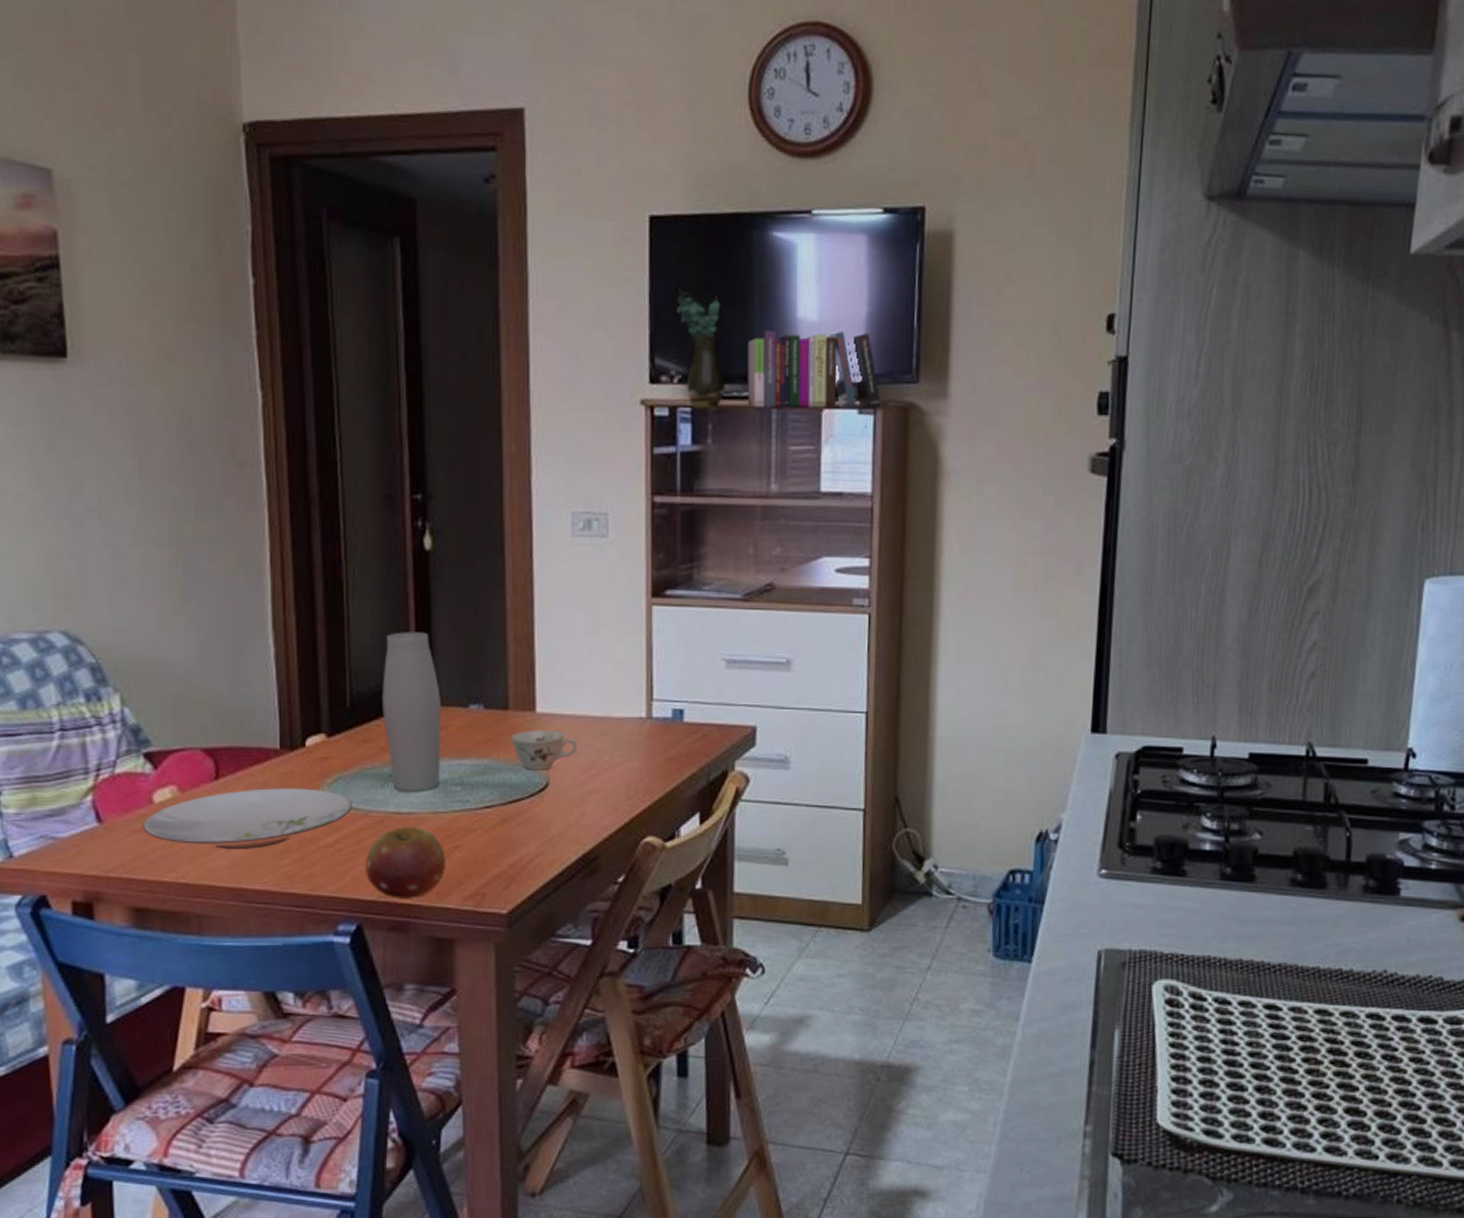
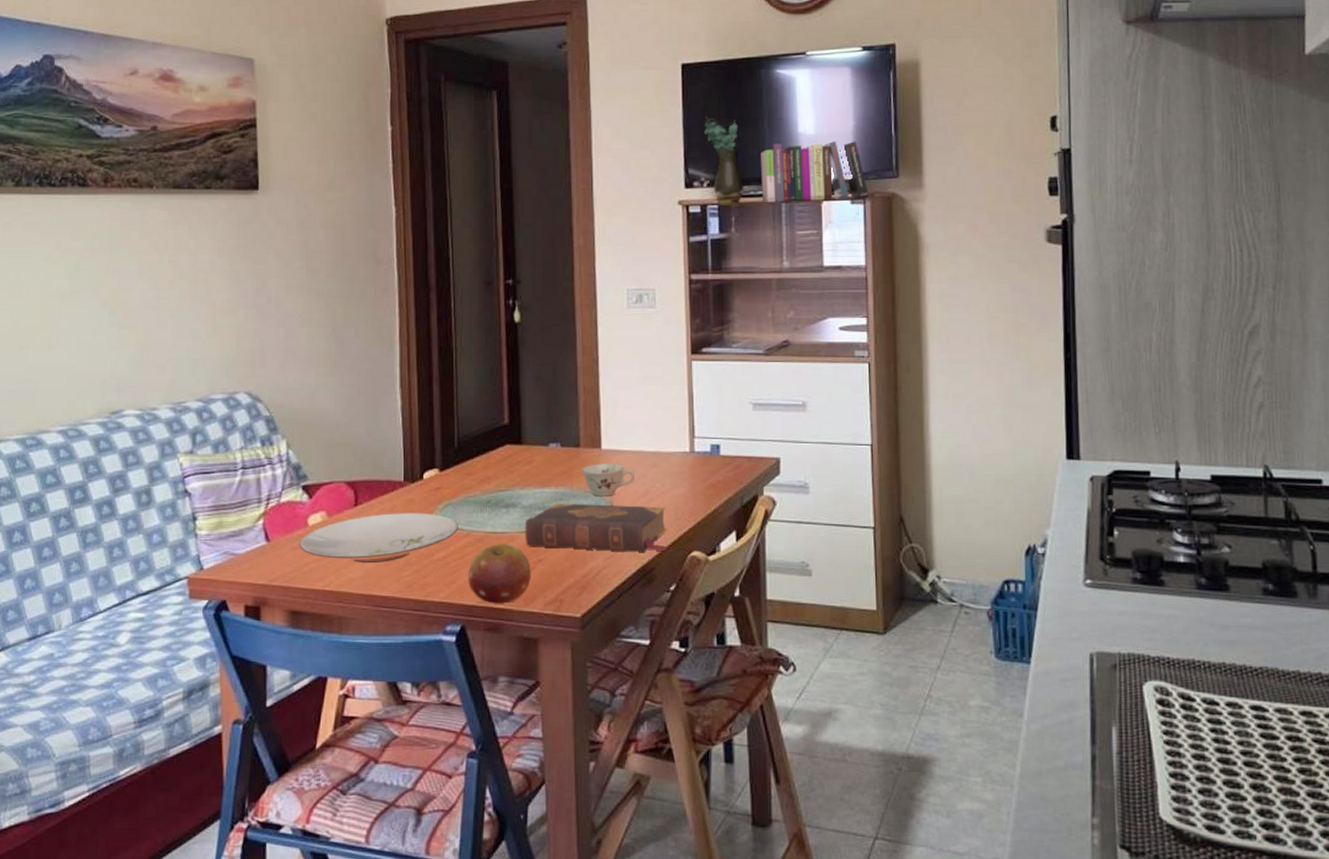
vase: present [382,632,441,793] -> none [482,386,527,516]
book: none [437,778,618,837] -> present [525,503,669,552]

